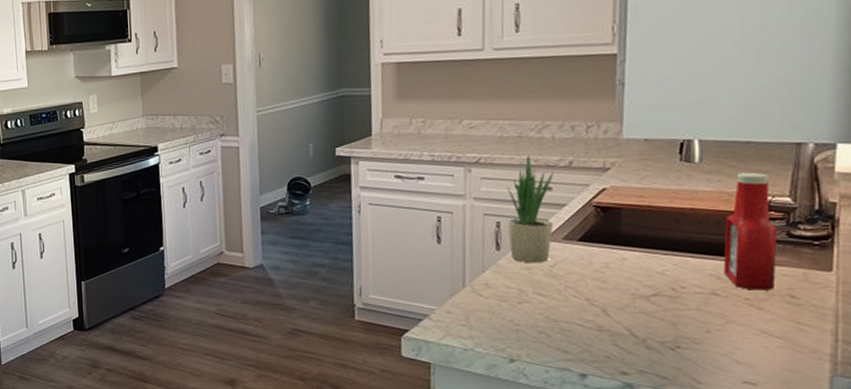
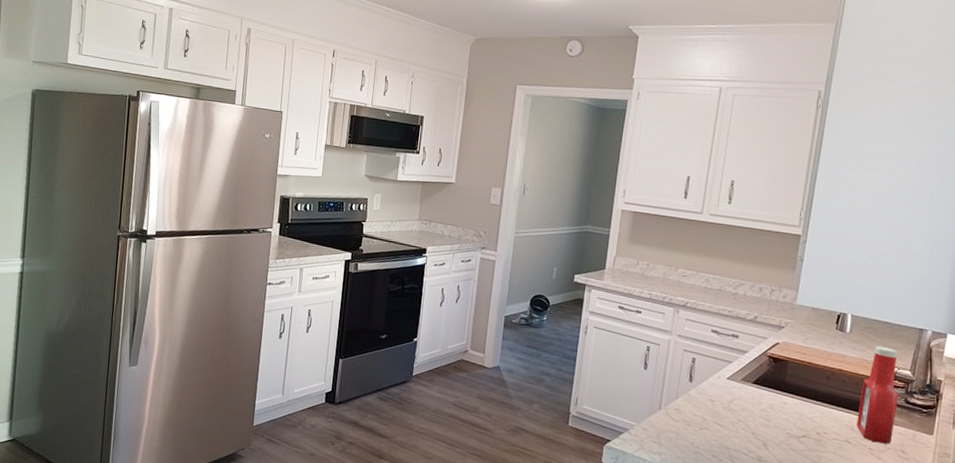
potted plant: present [506,155,553,263] -> none [699,306,741,398]

